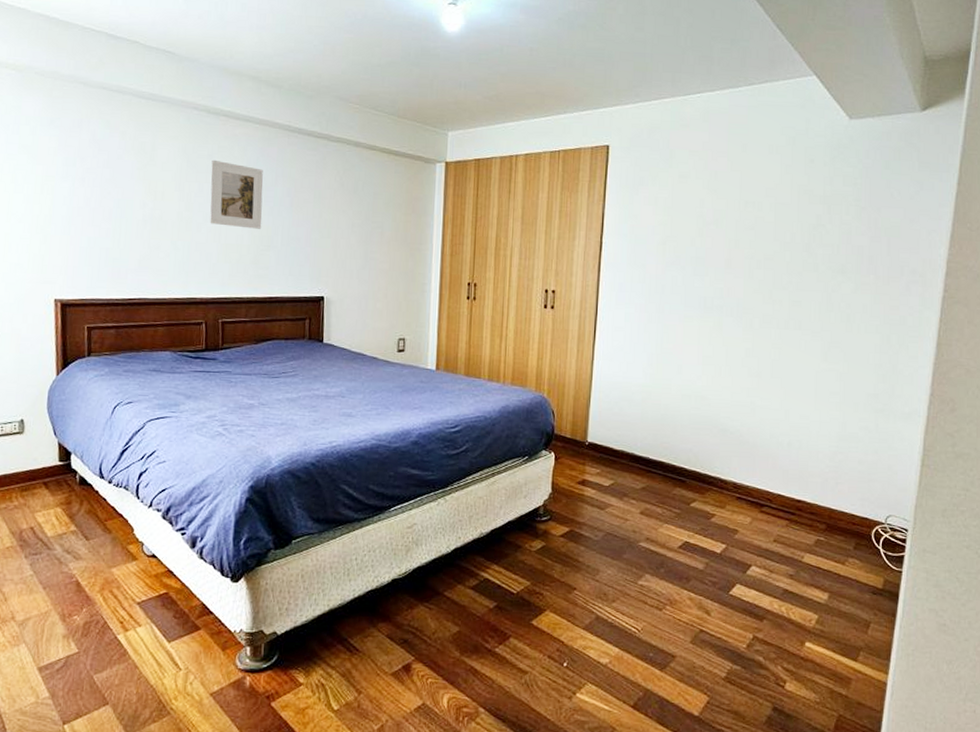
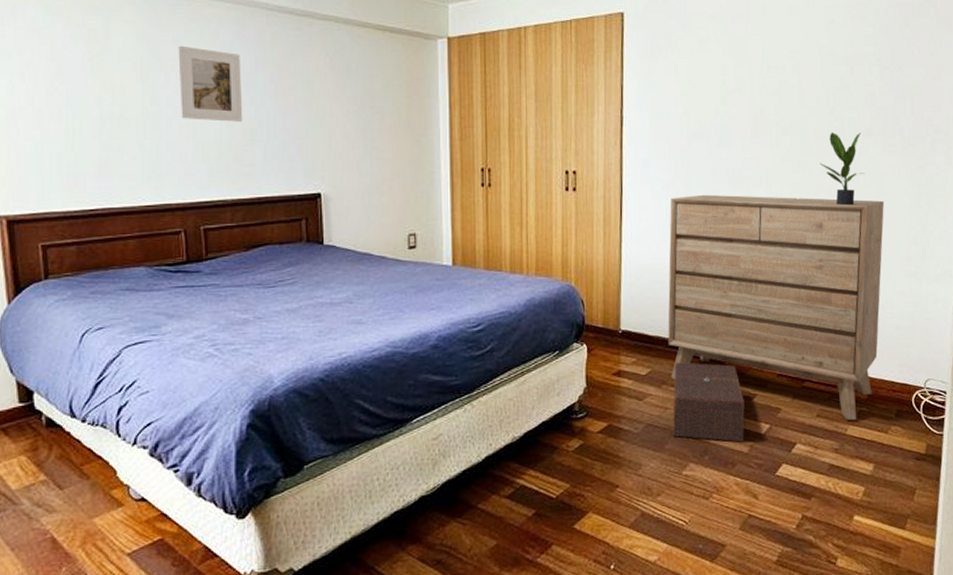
storage box: none [631,477,703,559] -> present [673,362,745,442]
dresser: none [632,319,855,548] -> present [668,194,885,420]
potted plant: none [791,267,836,340] -> present [819,131,865,206]

